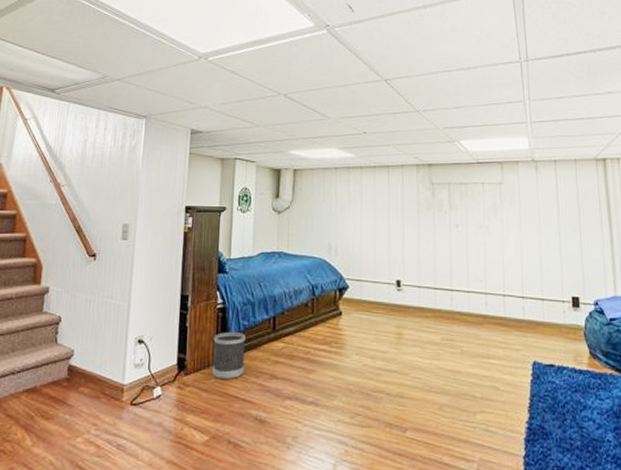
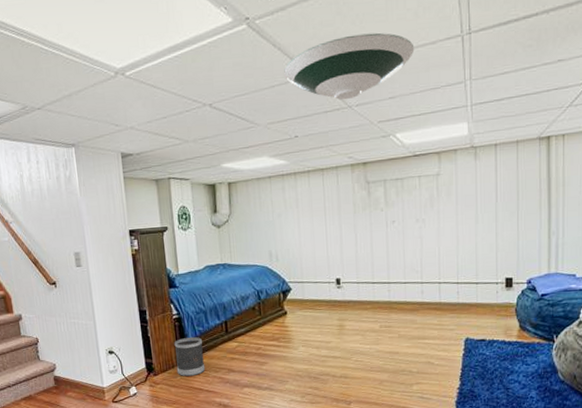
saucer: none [358,50,478,105] -> present [284,32,415,100]

